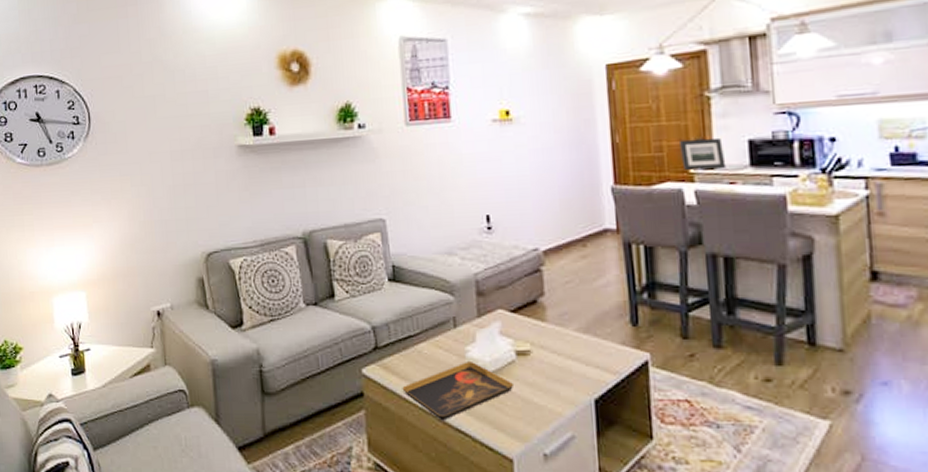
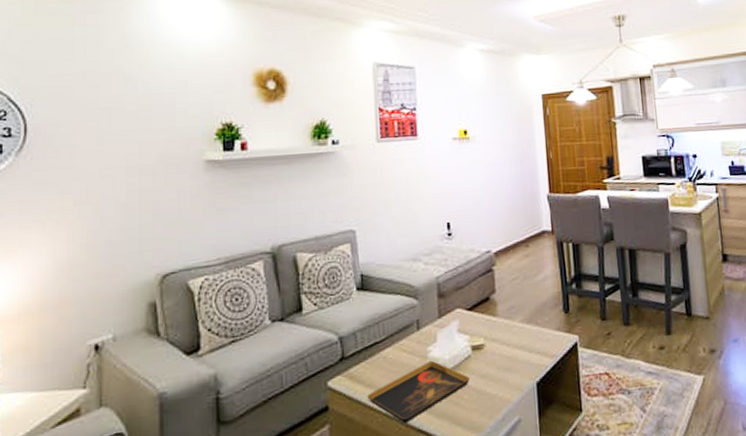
picture frame: present [680,137,727,171] -> none [596,154,628,180]

